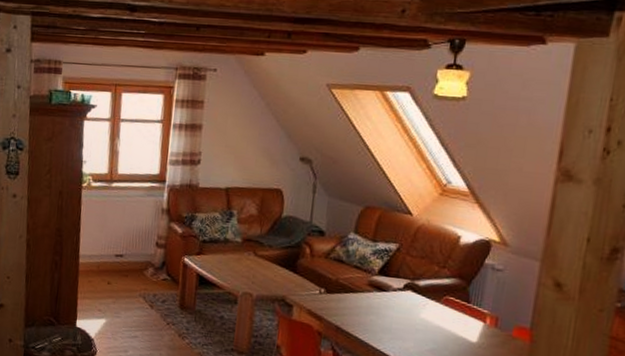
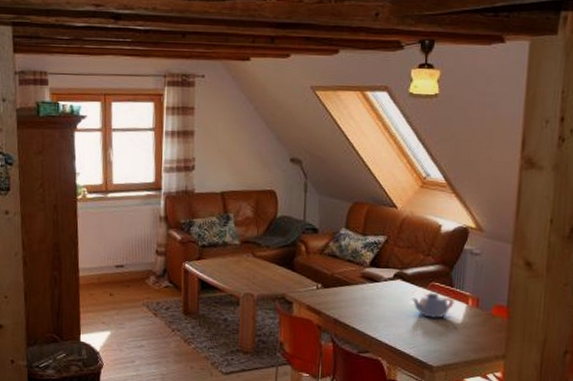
teapot: none [421,306,470,335] -> present [410,292,454,318]

